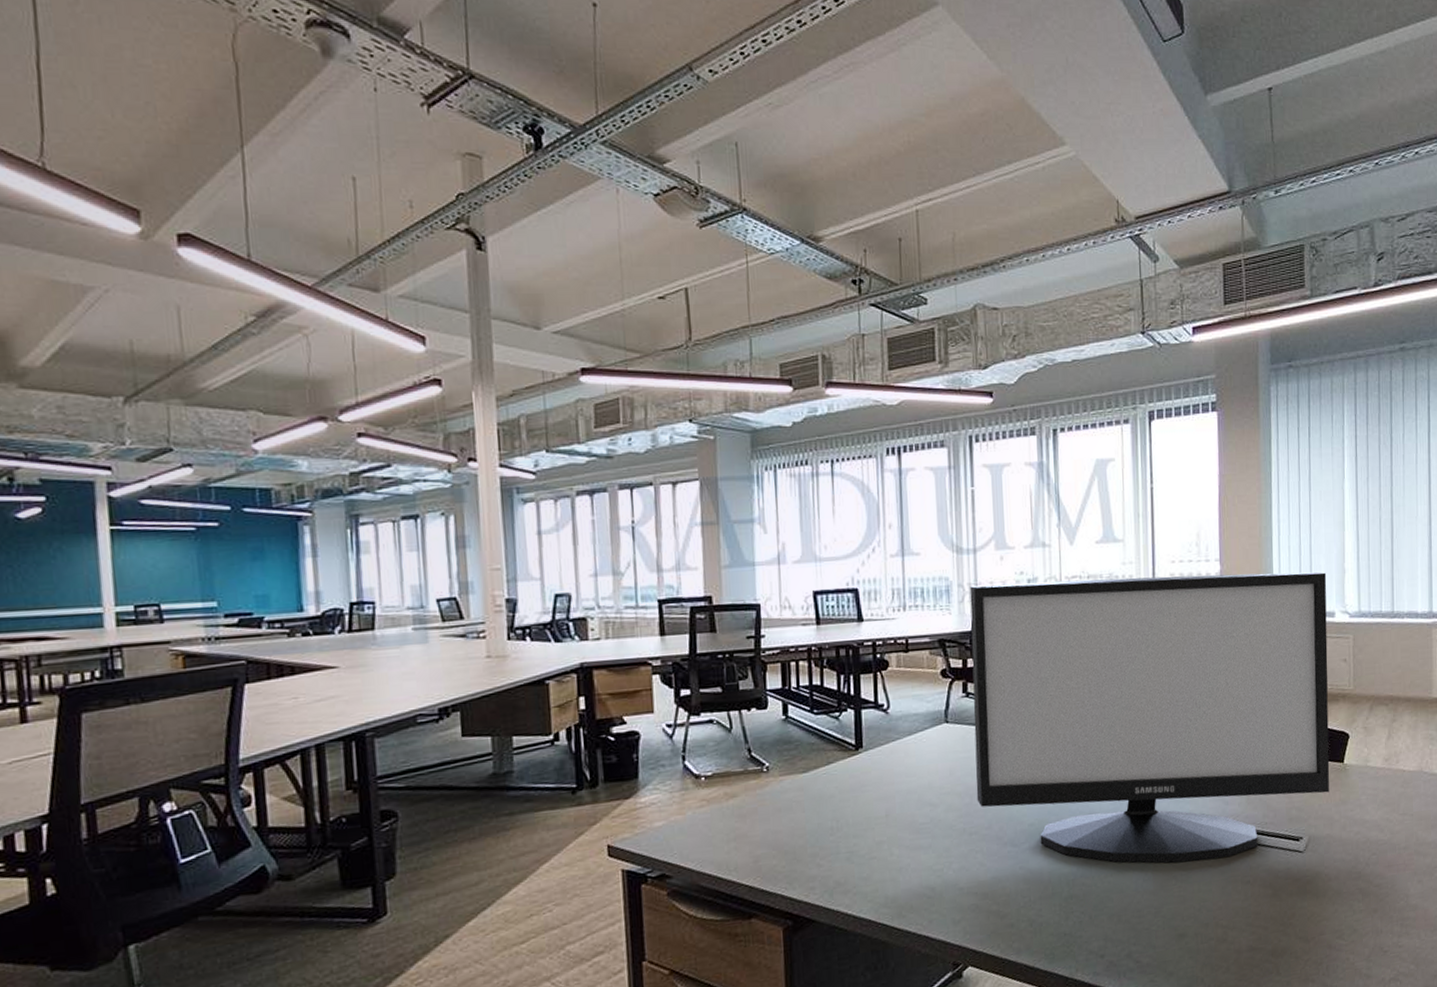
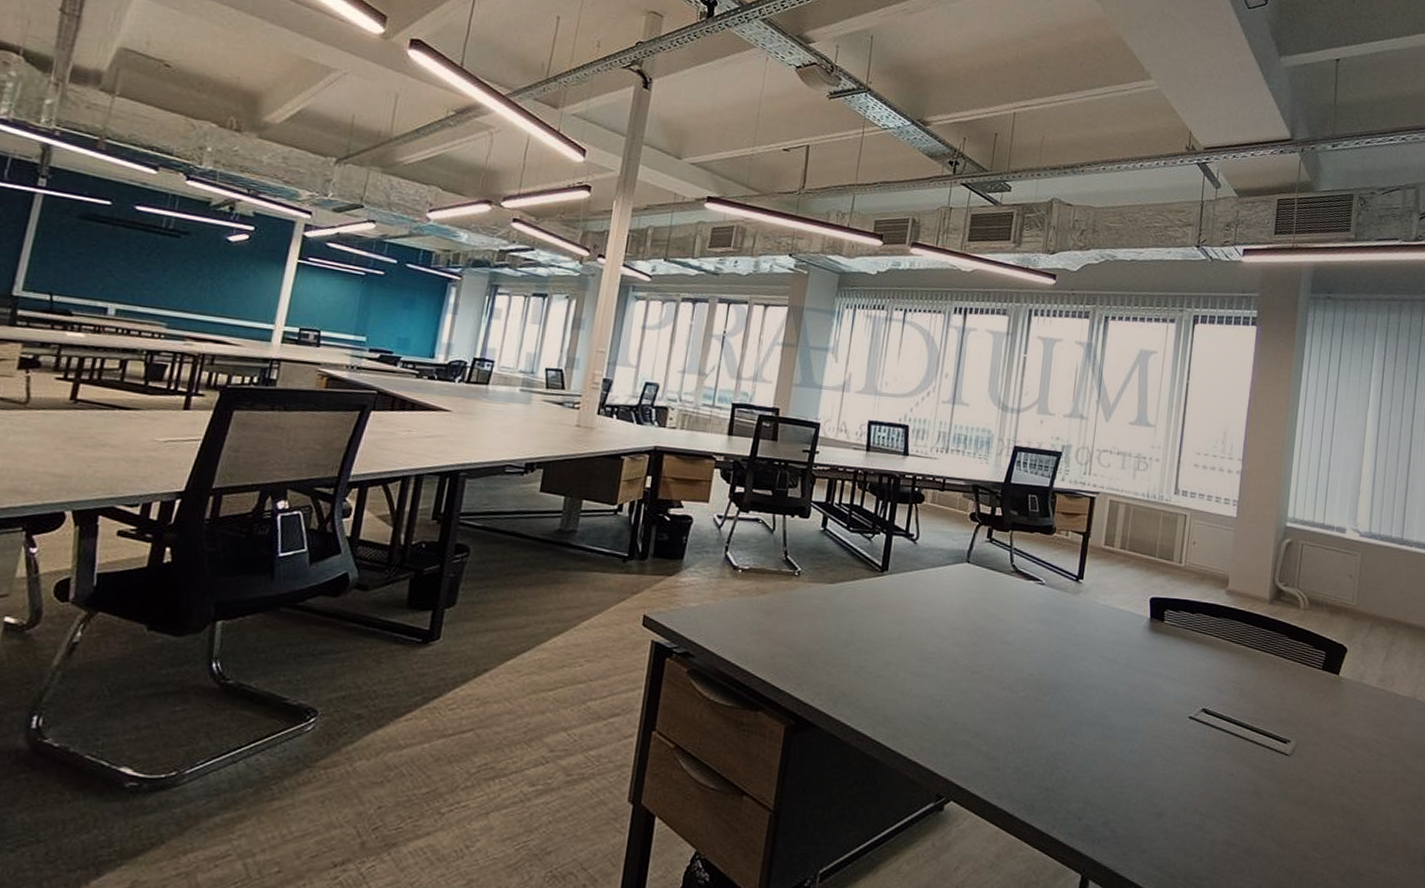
monitor: present [969,572,1330,863] -> none [984,442,1342,746]

